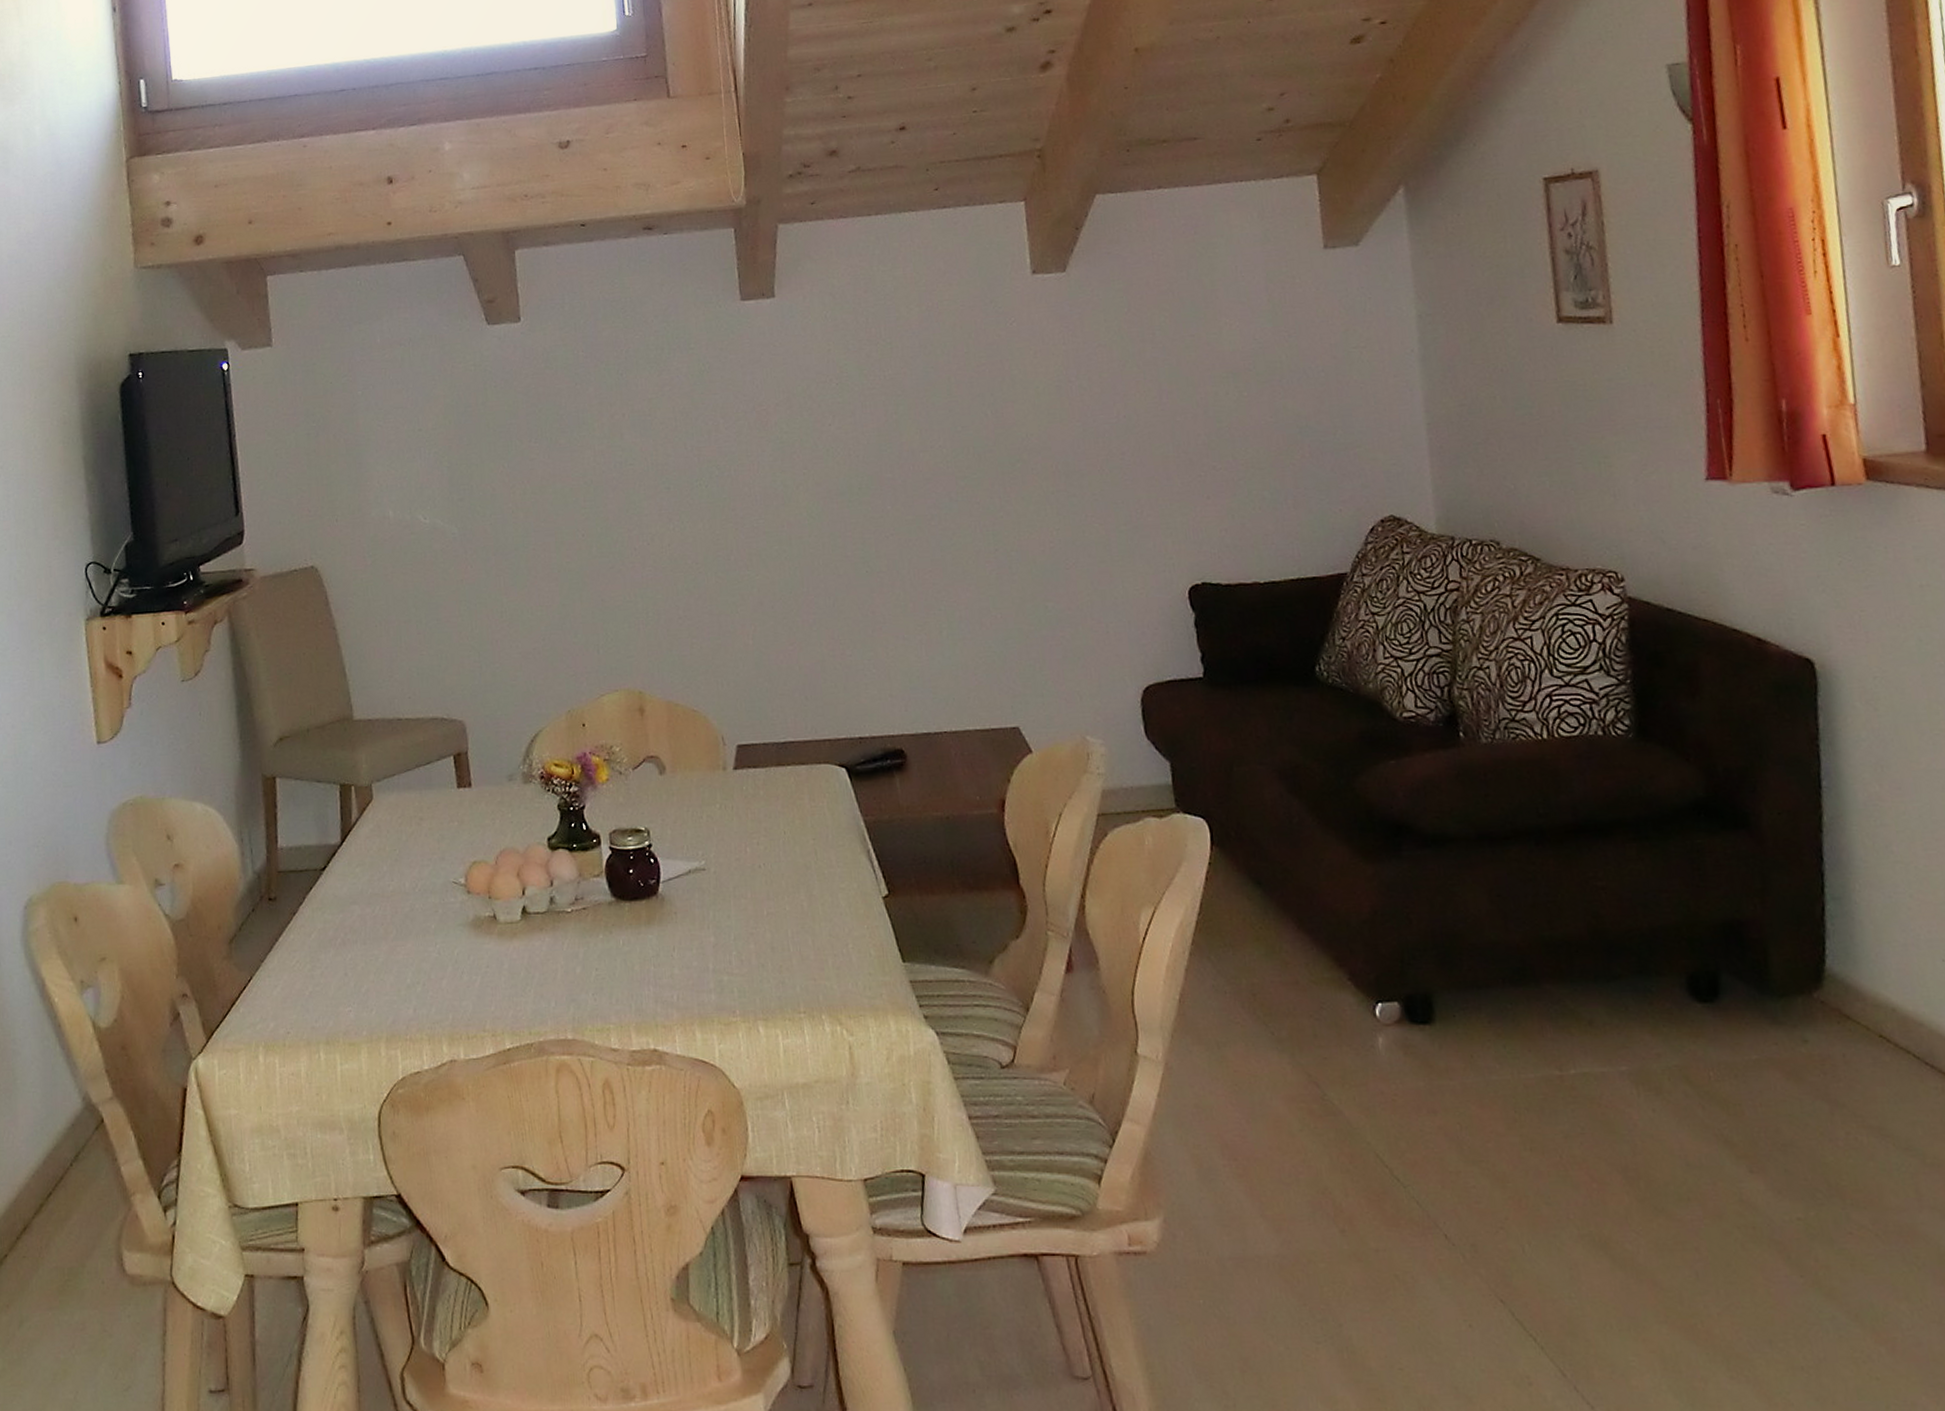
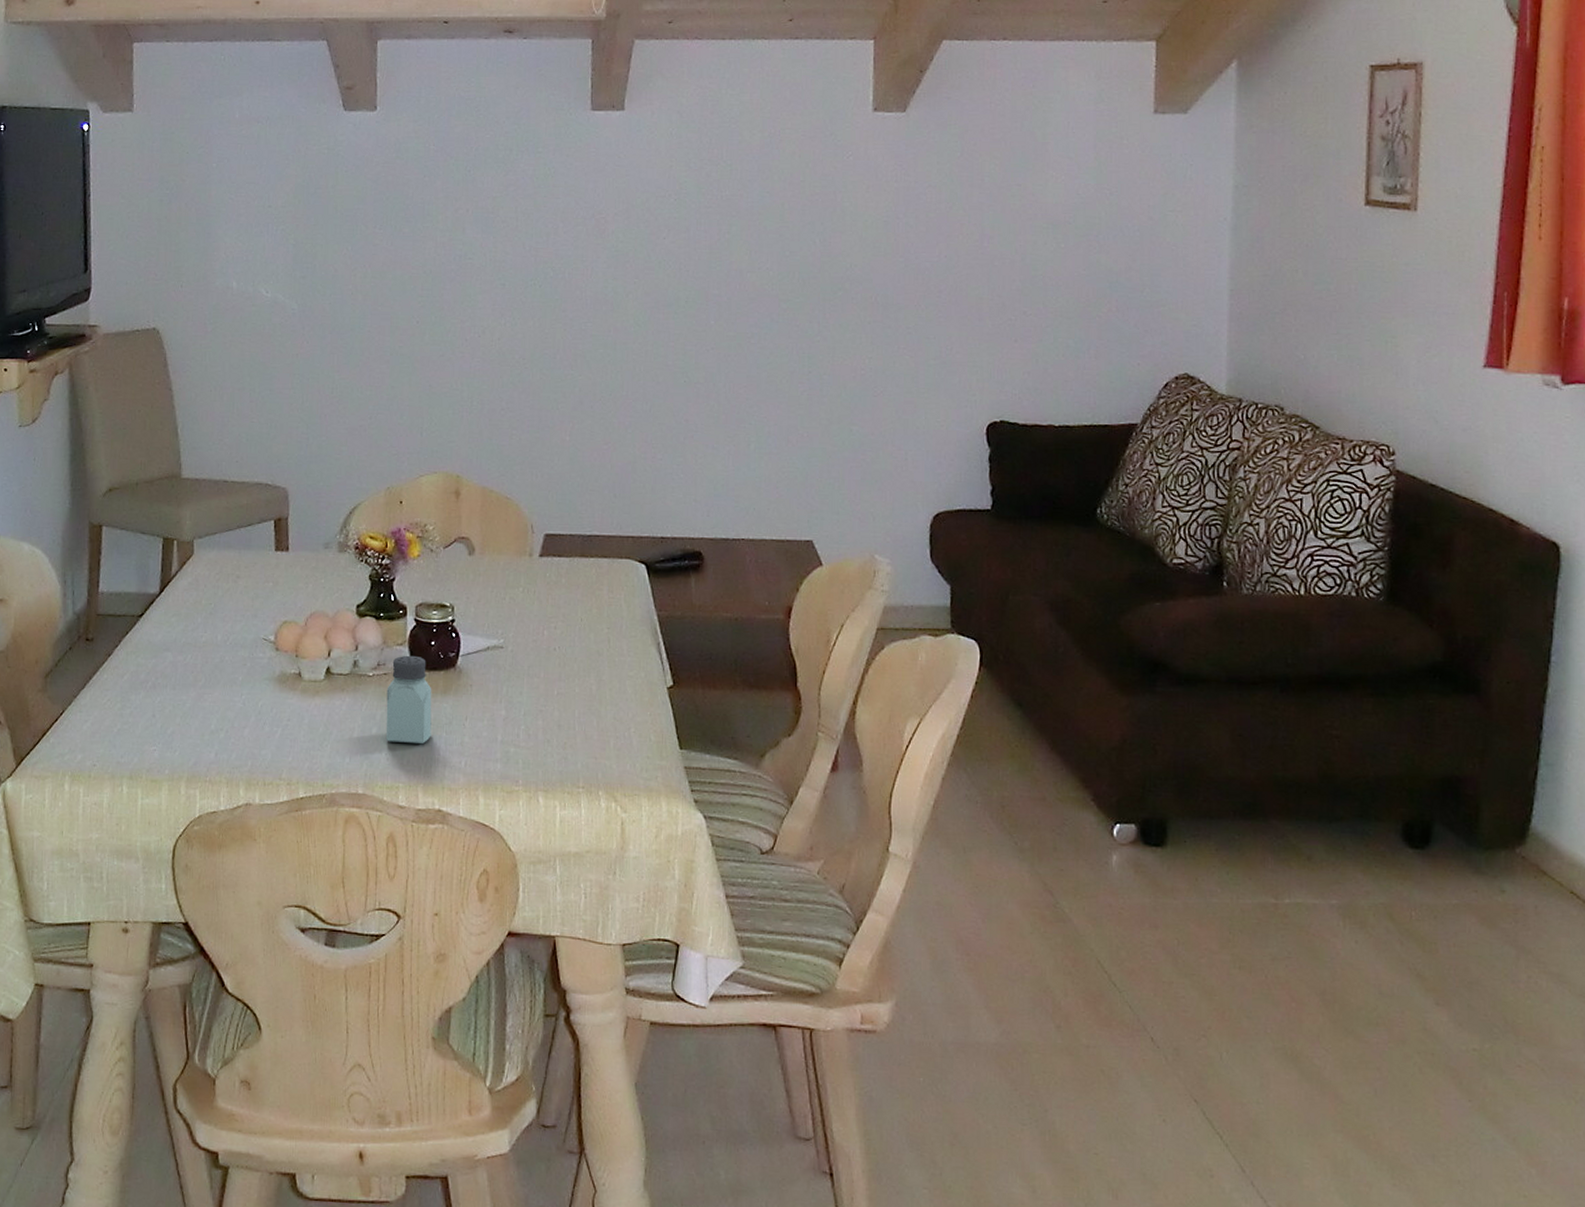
saltshaker: none [587,886,639,981] -> present [386,655,432,745]

